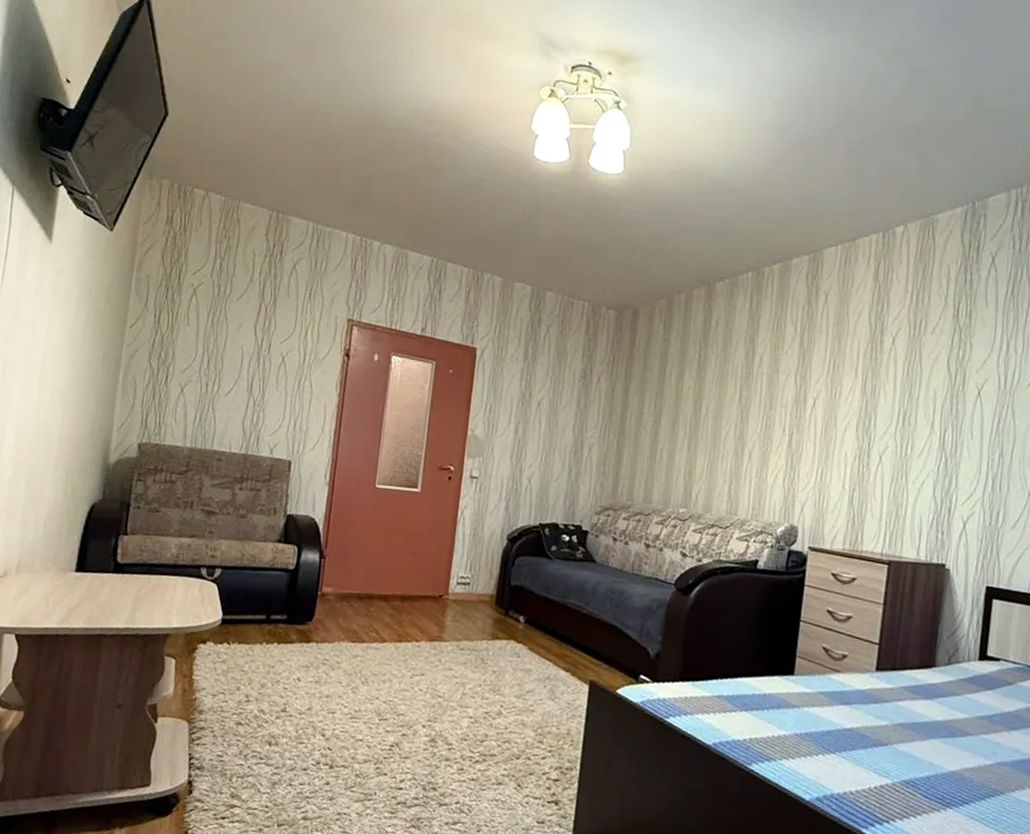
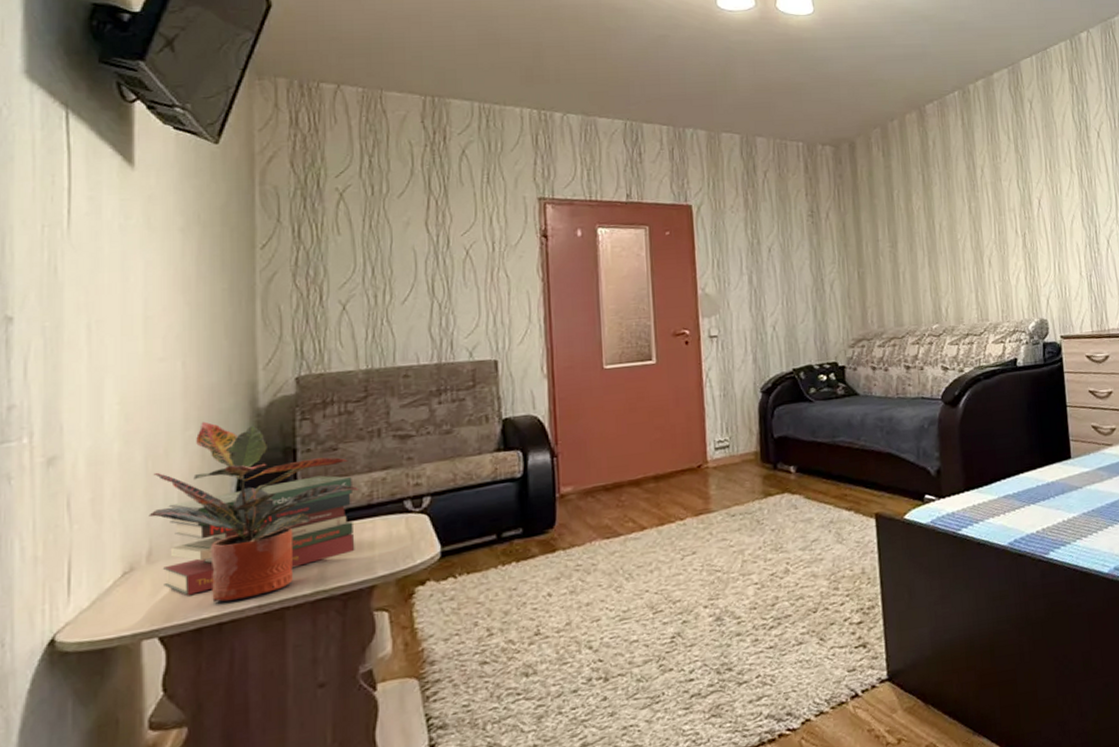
potted plant: none [22,466,170,620] -> present [149,421,360,603]
books: none [24,528,166,607] -> present [162,475,355,596]

